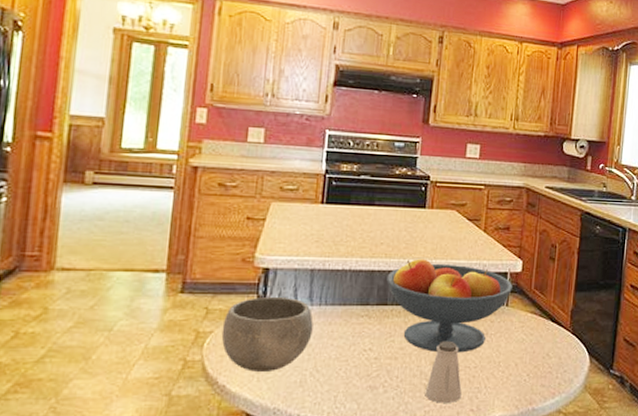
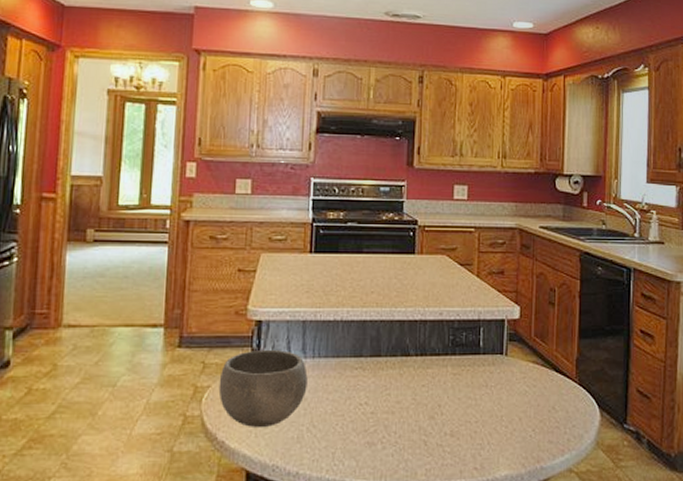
fruit bowl: present [386,259,512,353] -> none [379,307,511,406]
saltshaker: present [425,340,462,403] -> none [425,393,463,461]

